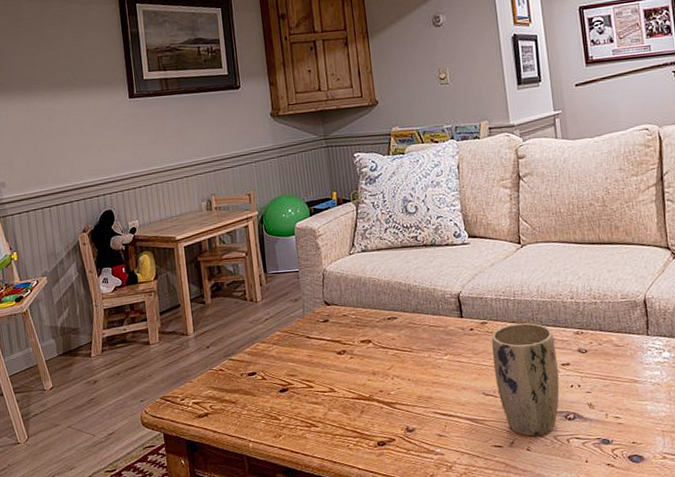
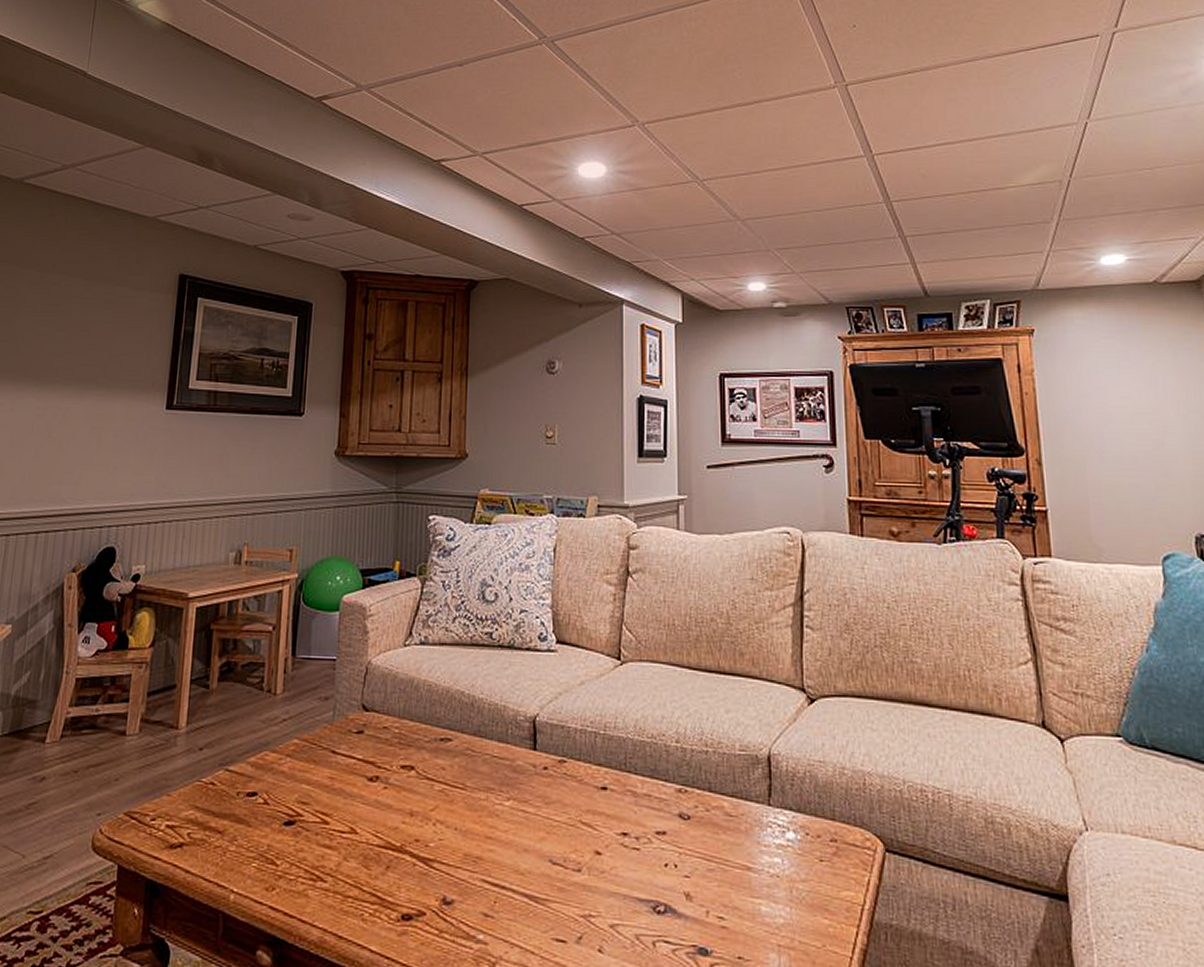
plant pot: present [491,323,560,437] -> none [567,767,650,933]

